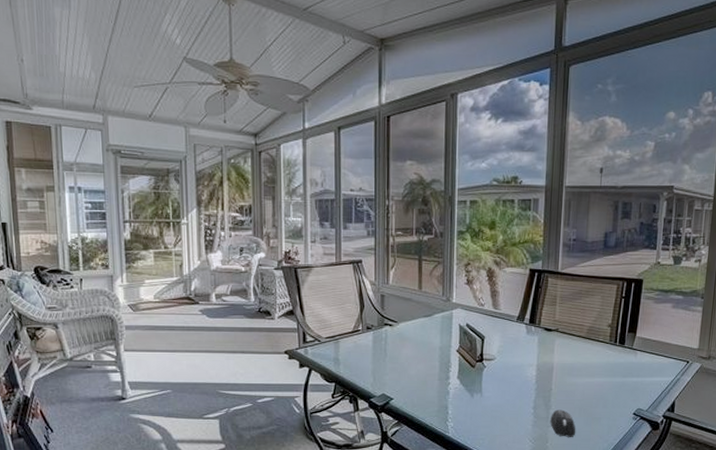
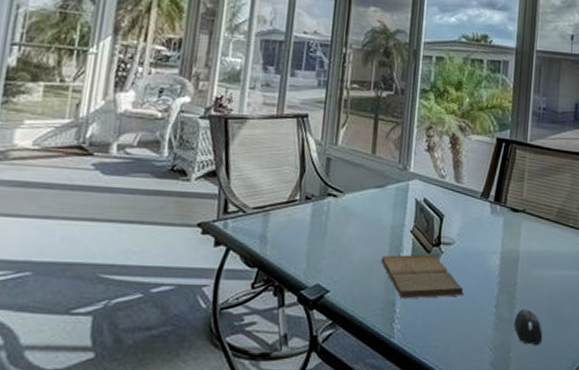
book: none [434,368,505,403] -> present [381,254,464,299]

